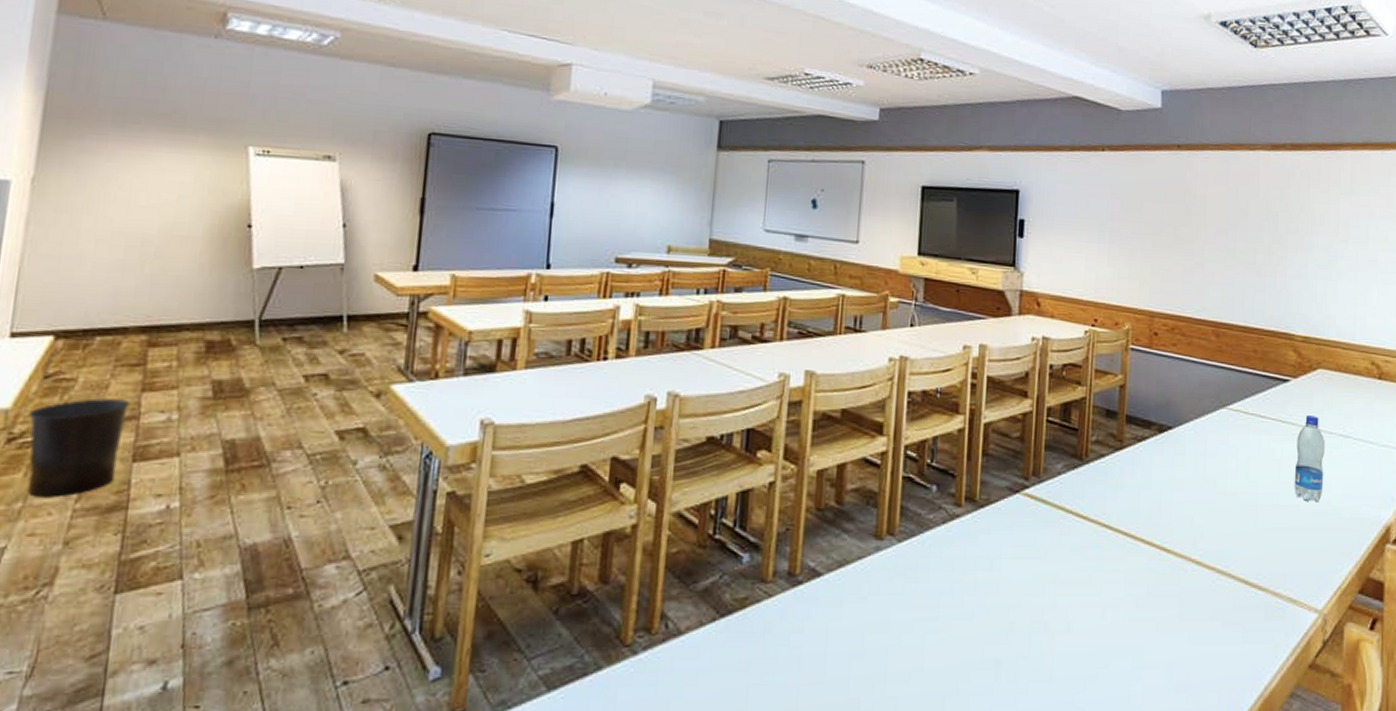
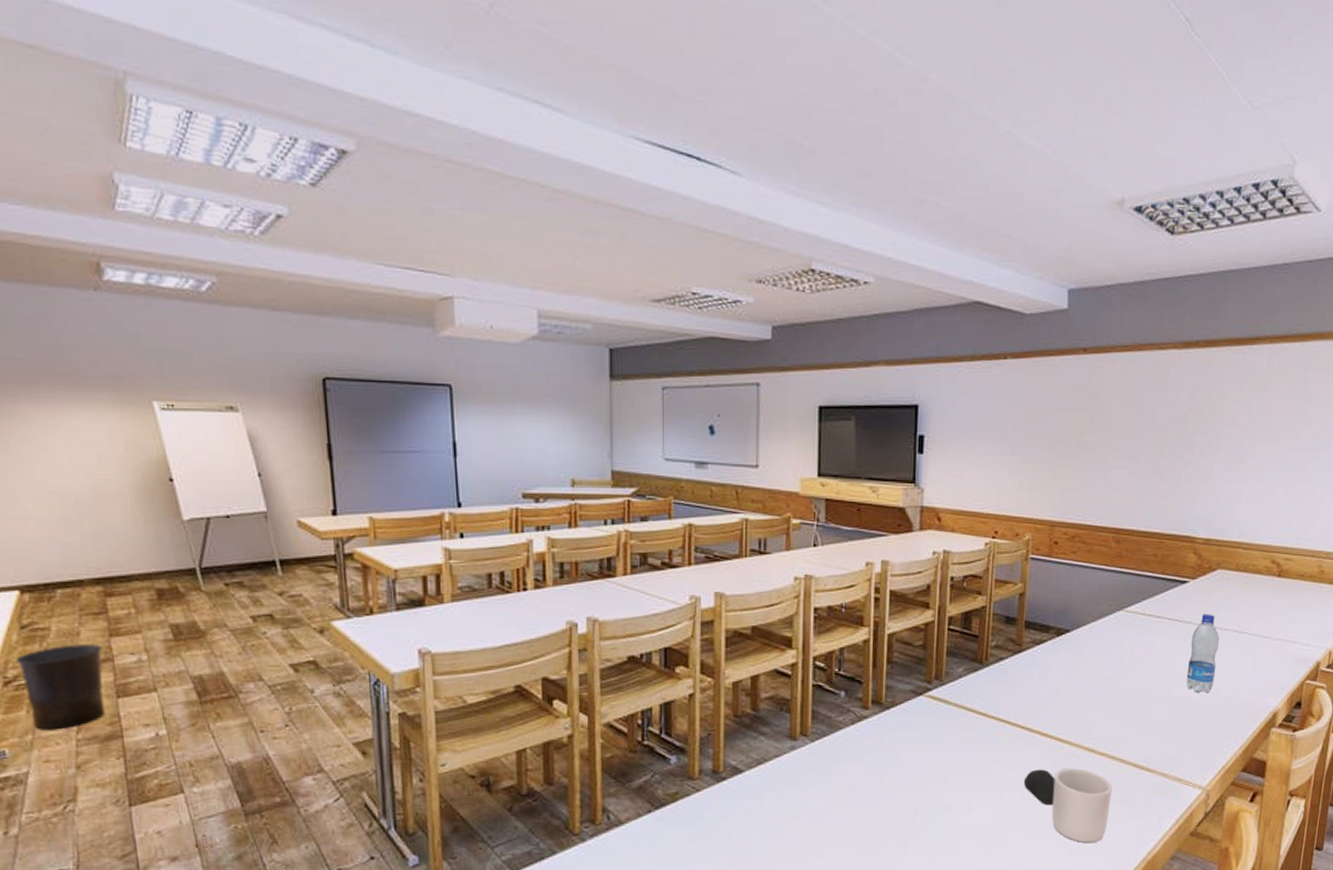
computer mouse: none [1128,583,1161,627] -> present [1024,769,1056,805]
mug: none [1158,582,1222,675] -> present [1051,767,1112,844]

